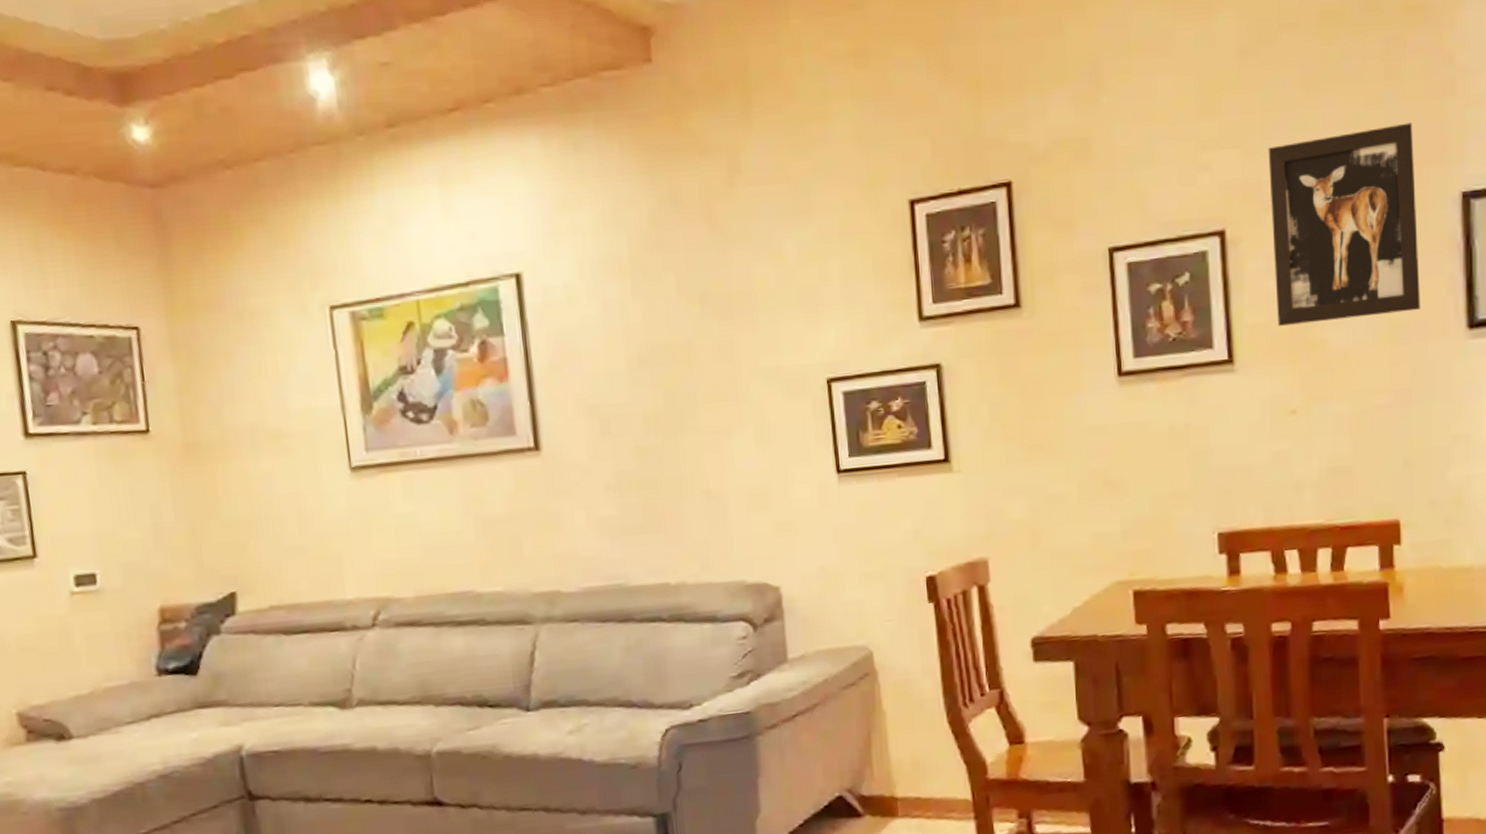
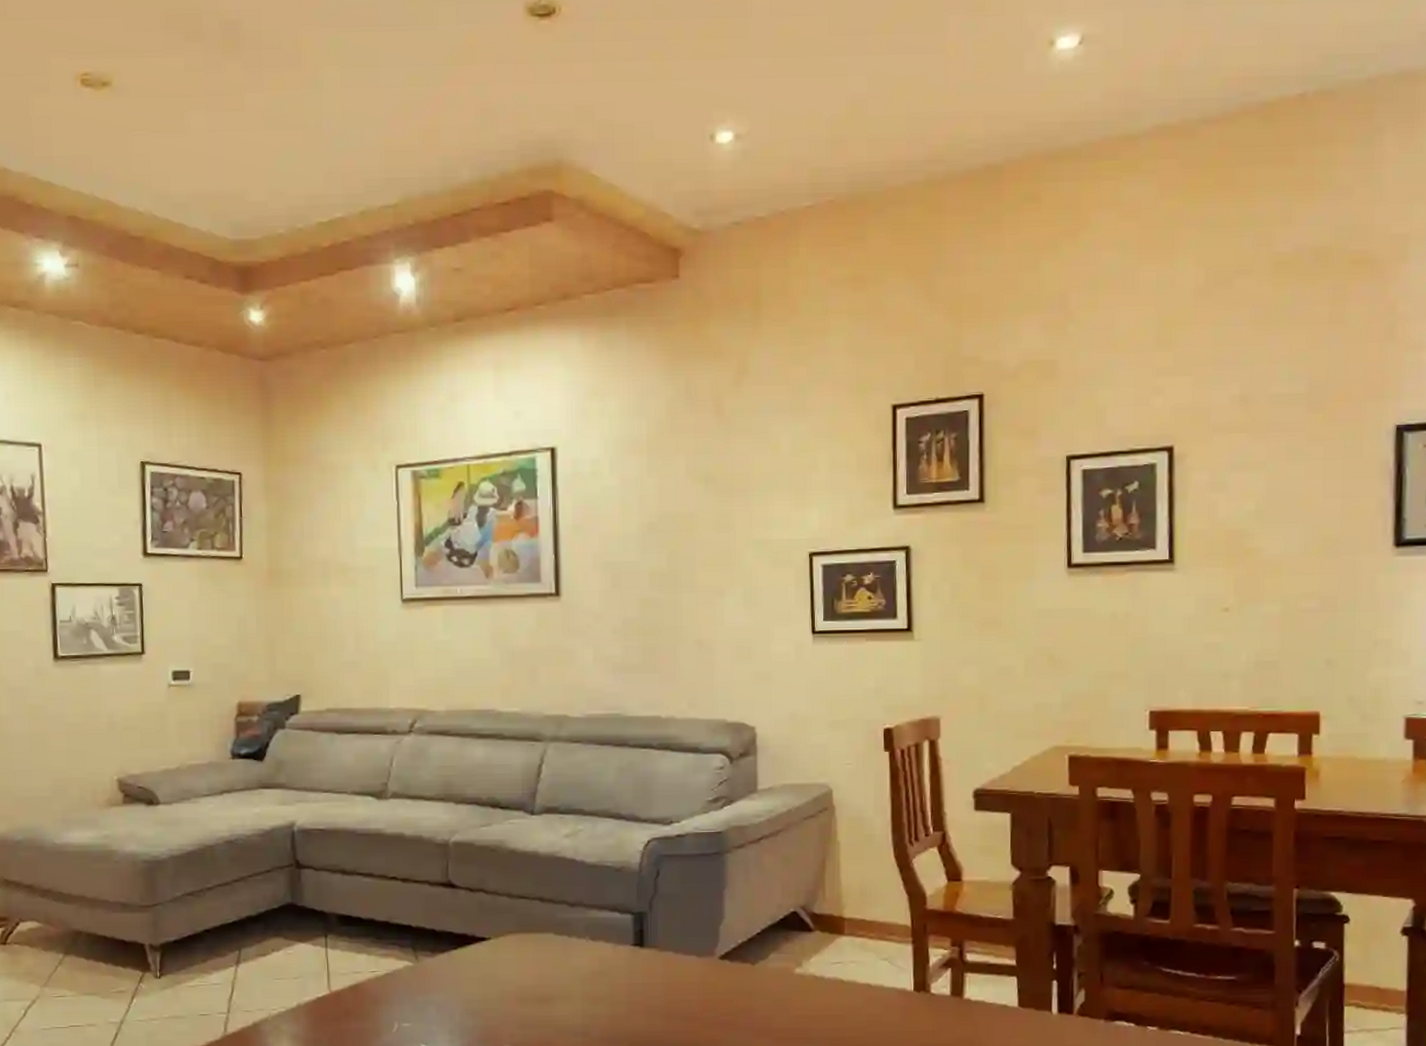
wall art: present [1268,122,1421,326] -> none [1216,362,1353,533]

